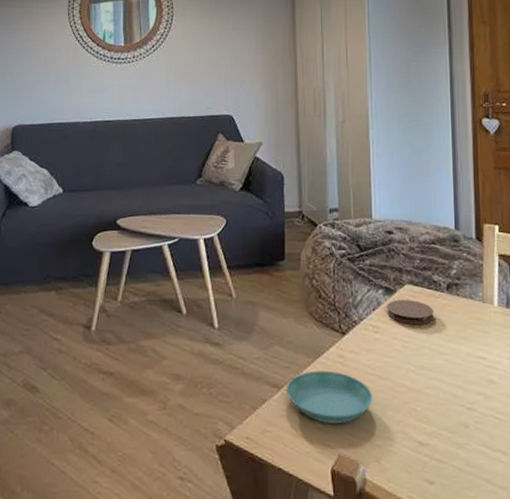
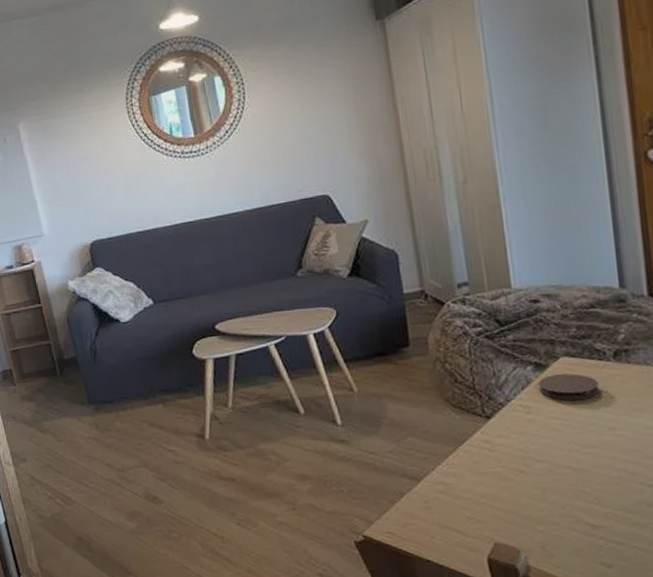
saucer: present [286,370,373,425] -> none [426,458,531,514]

